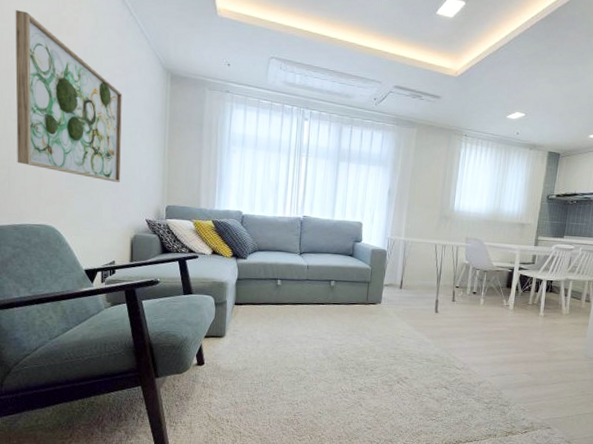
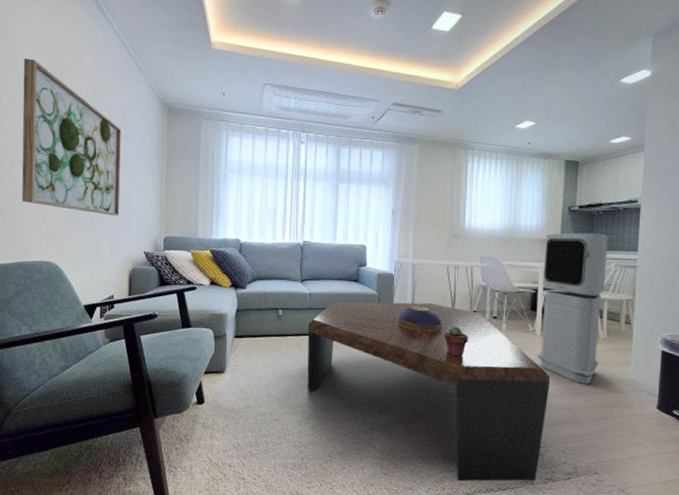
coffee table: none [301,274,518,435] -> present [307,302,551,482]
decorative bowl: none [386,280,428,305] -> present [396,305,442,333]
potted succulent: none [428,299,450,328] -> present [443,326,468,358]
air purifier: none [508,219,579,353] -> present [537,233,609,384]

